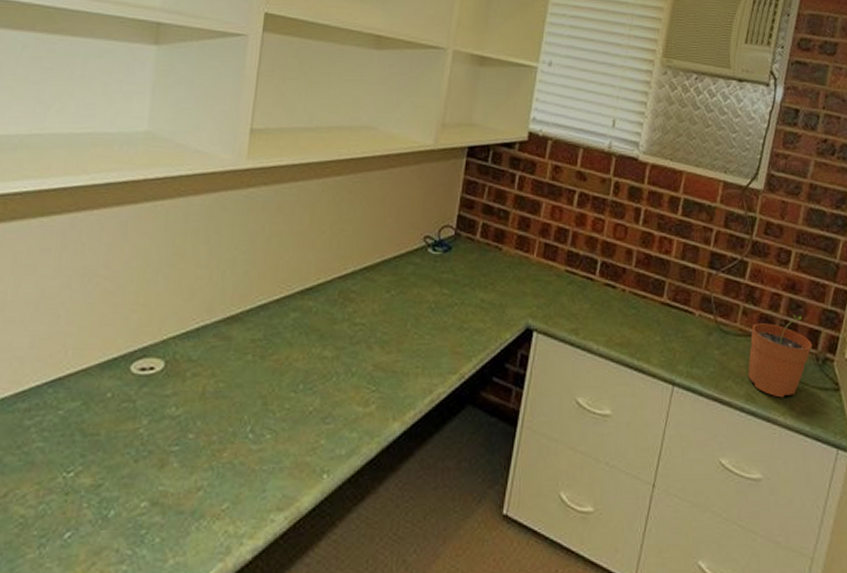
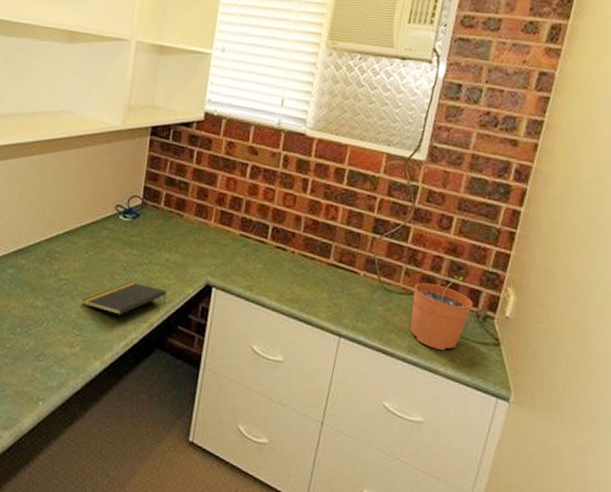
notepad: none [381,326,482,366] -> present [82,282,167,315]

